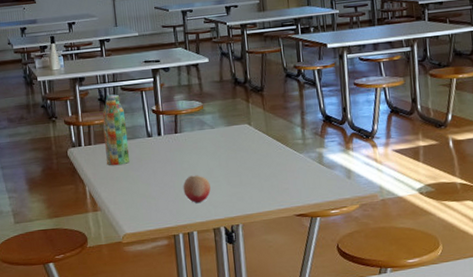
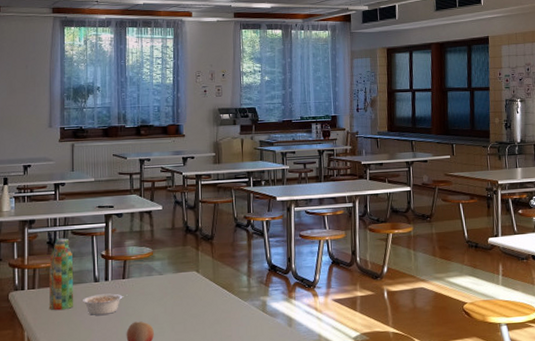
legume: none [138,148,181,170] -> present [83,293,128,315]

